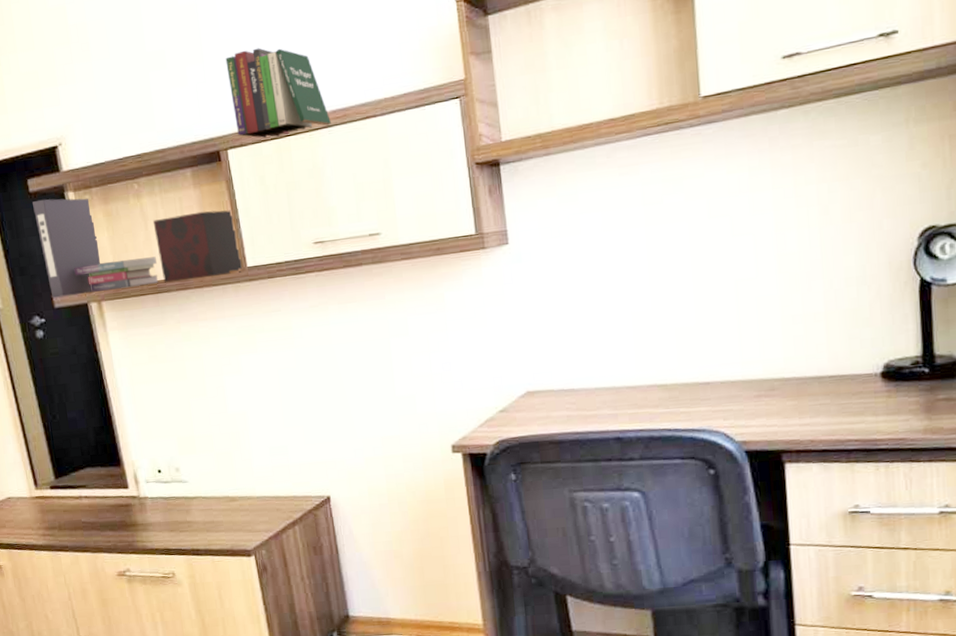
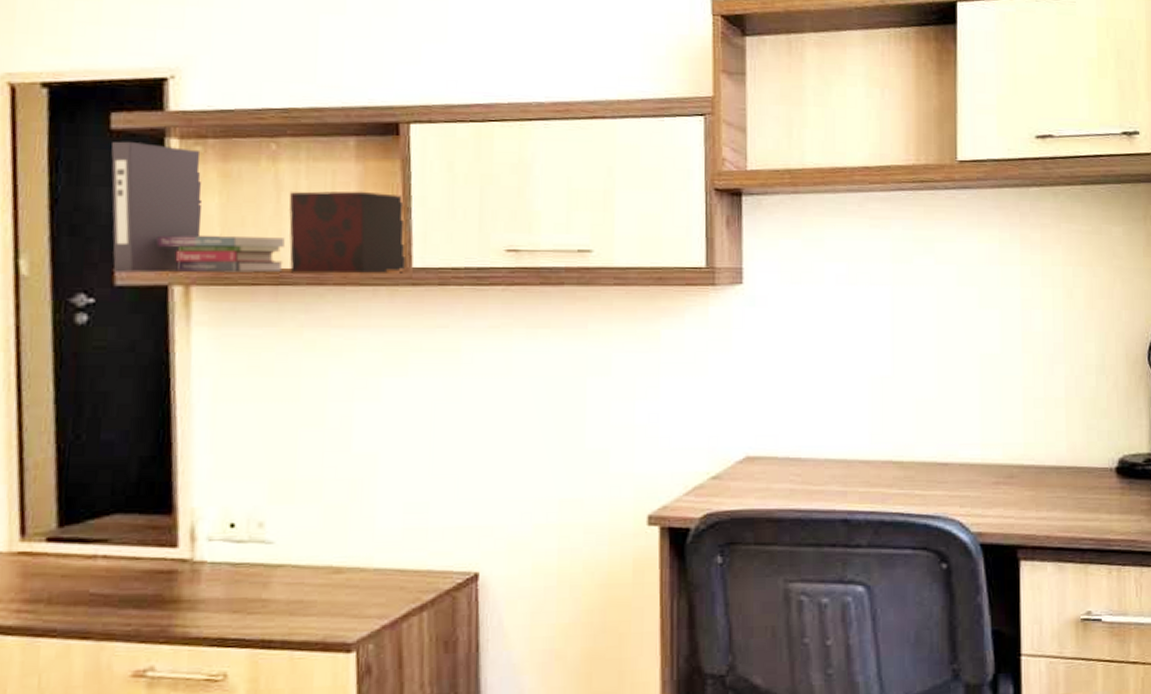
books: present [225,47,331,139] -> none [425,14,549,120]

